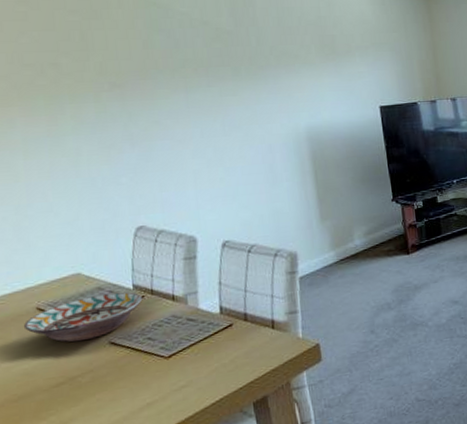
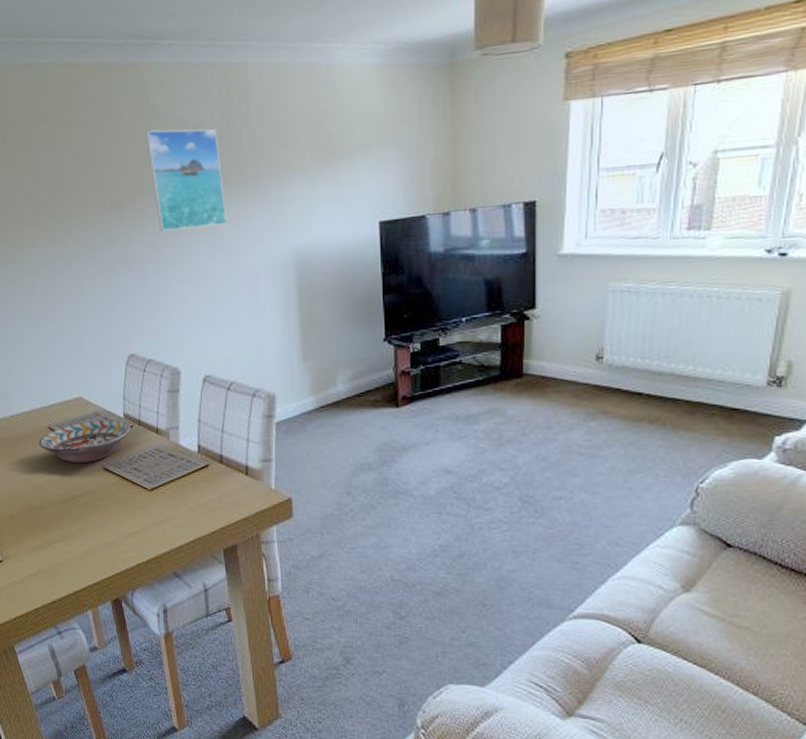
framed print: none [148,21,239,111] -> present [145,129,227,231]

